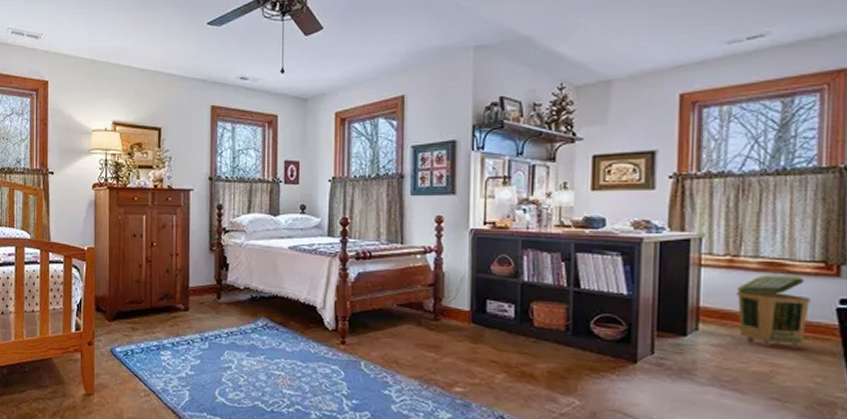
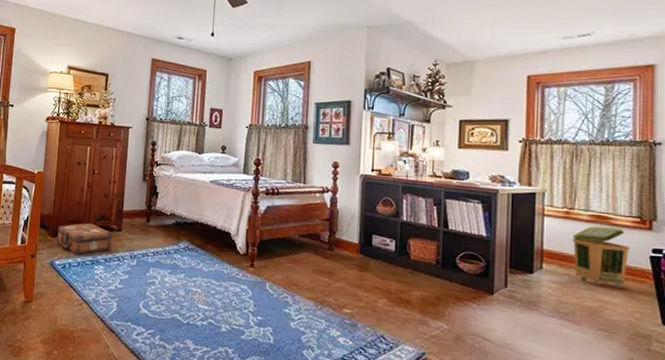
suitcase: none [115,303,179,340] -> present [57,222,113,255]

